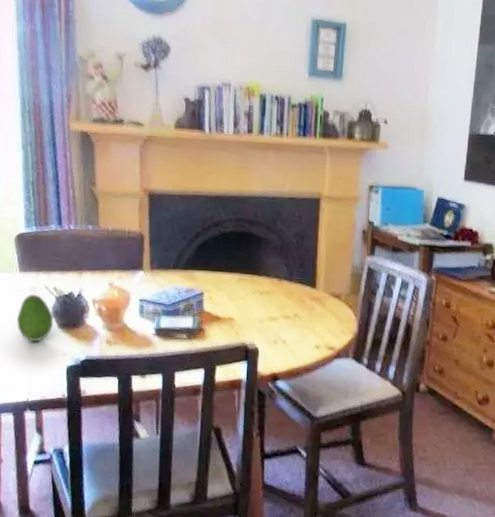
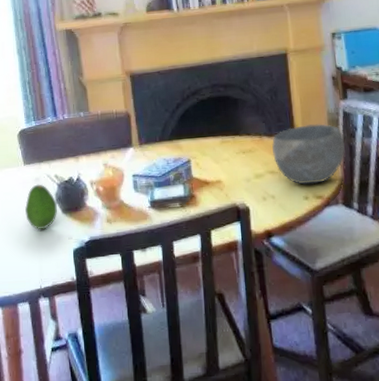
bowl: none [290,275,364,335] -> present [272,124,345,185]

